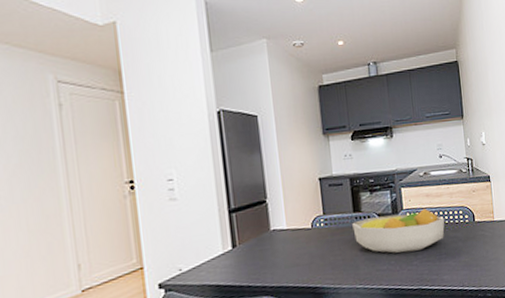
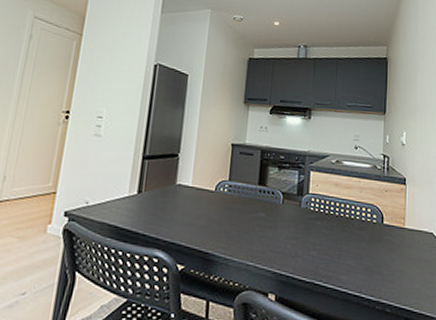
fruit bowl: present [352,207,445,253] -> none [254,194,351,241]

